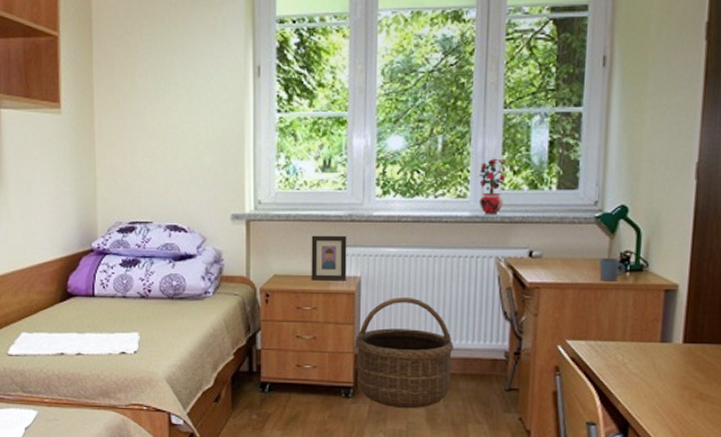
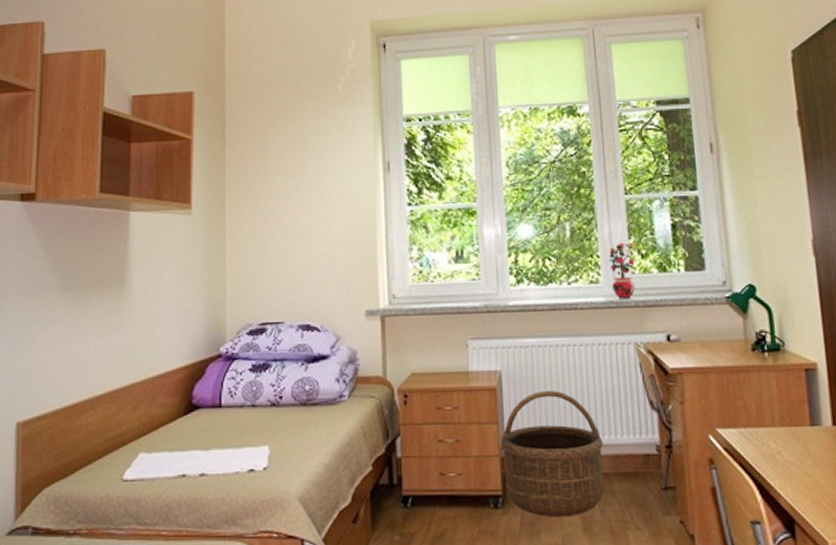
picture frame: present [311,235,347,281] -> none [448,327,487,377]
mug: present [599,257,626,282] -> none [737,338,764,363]

